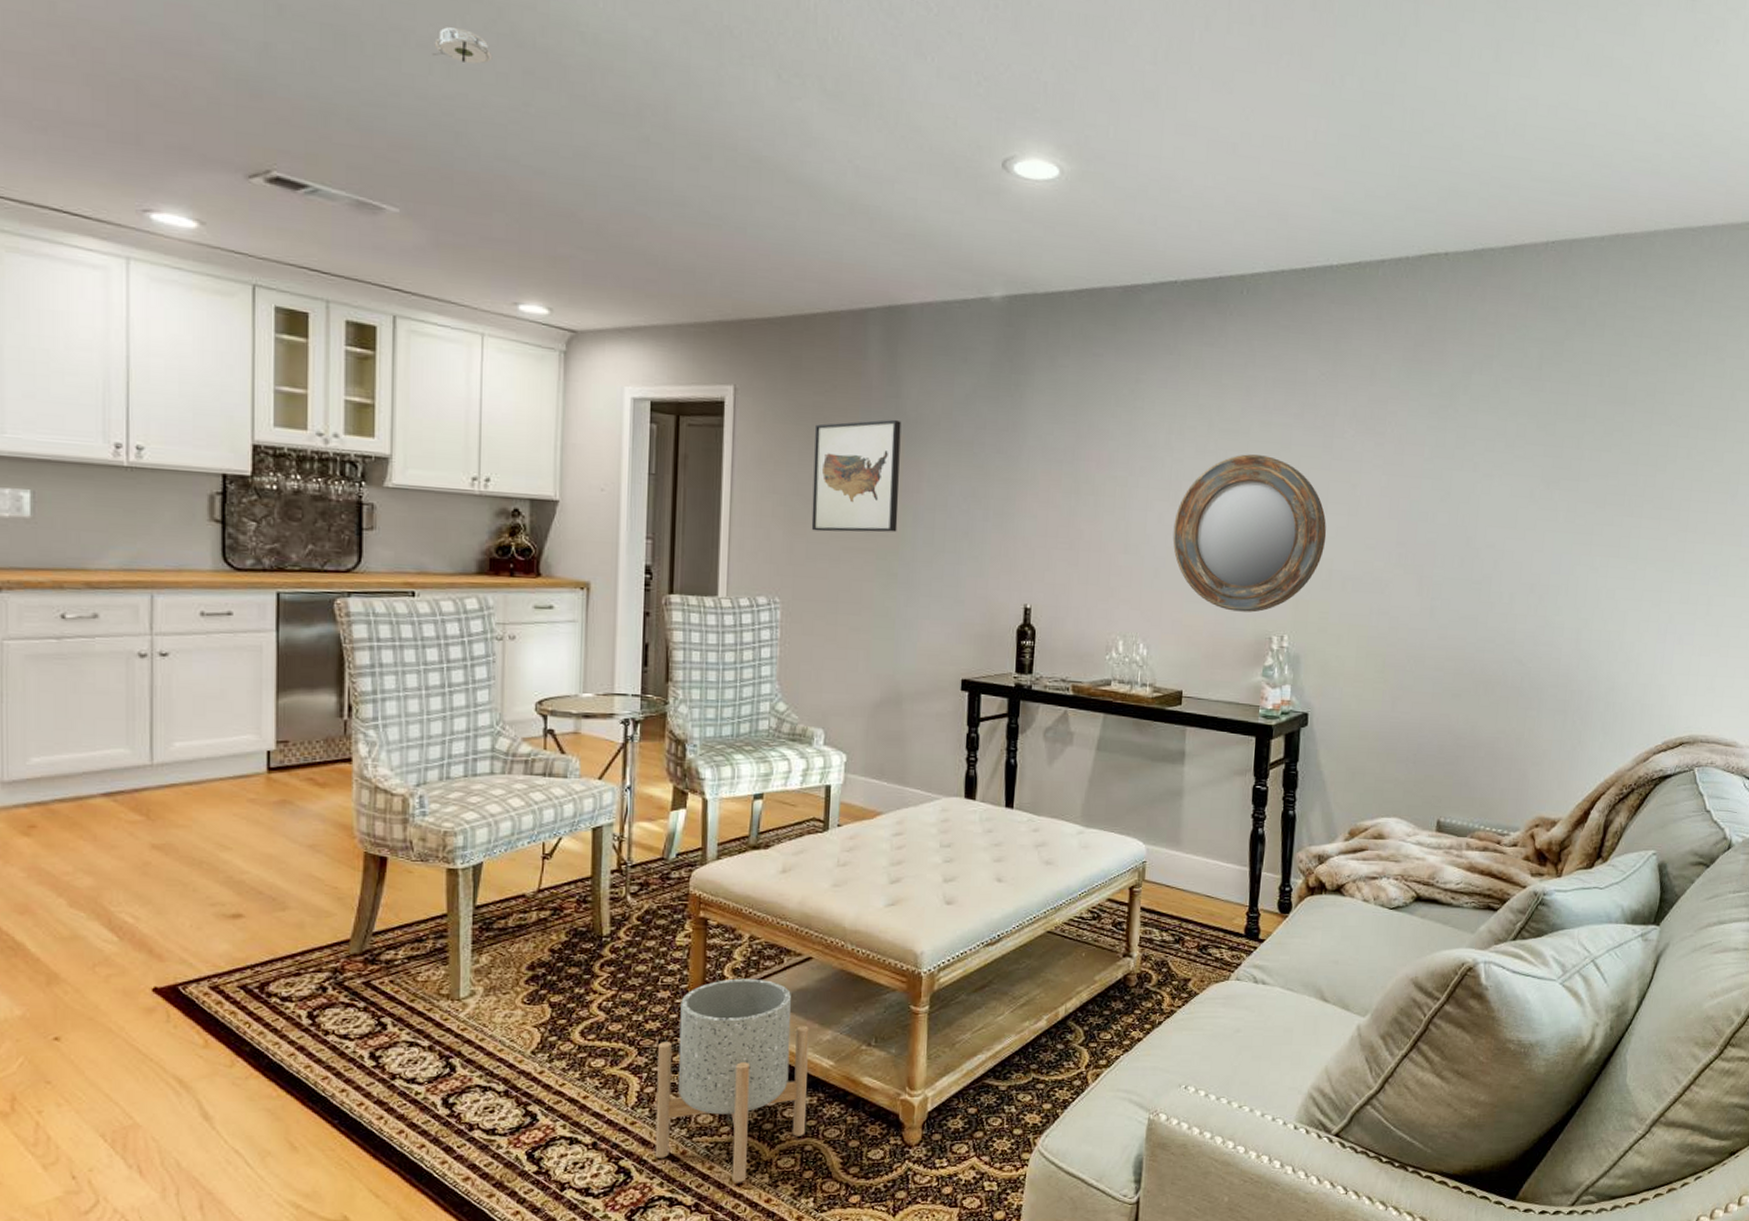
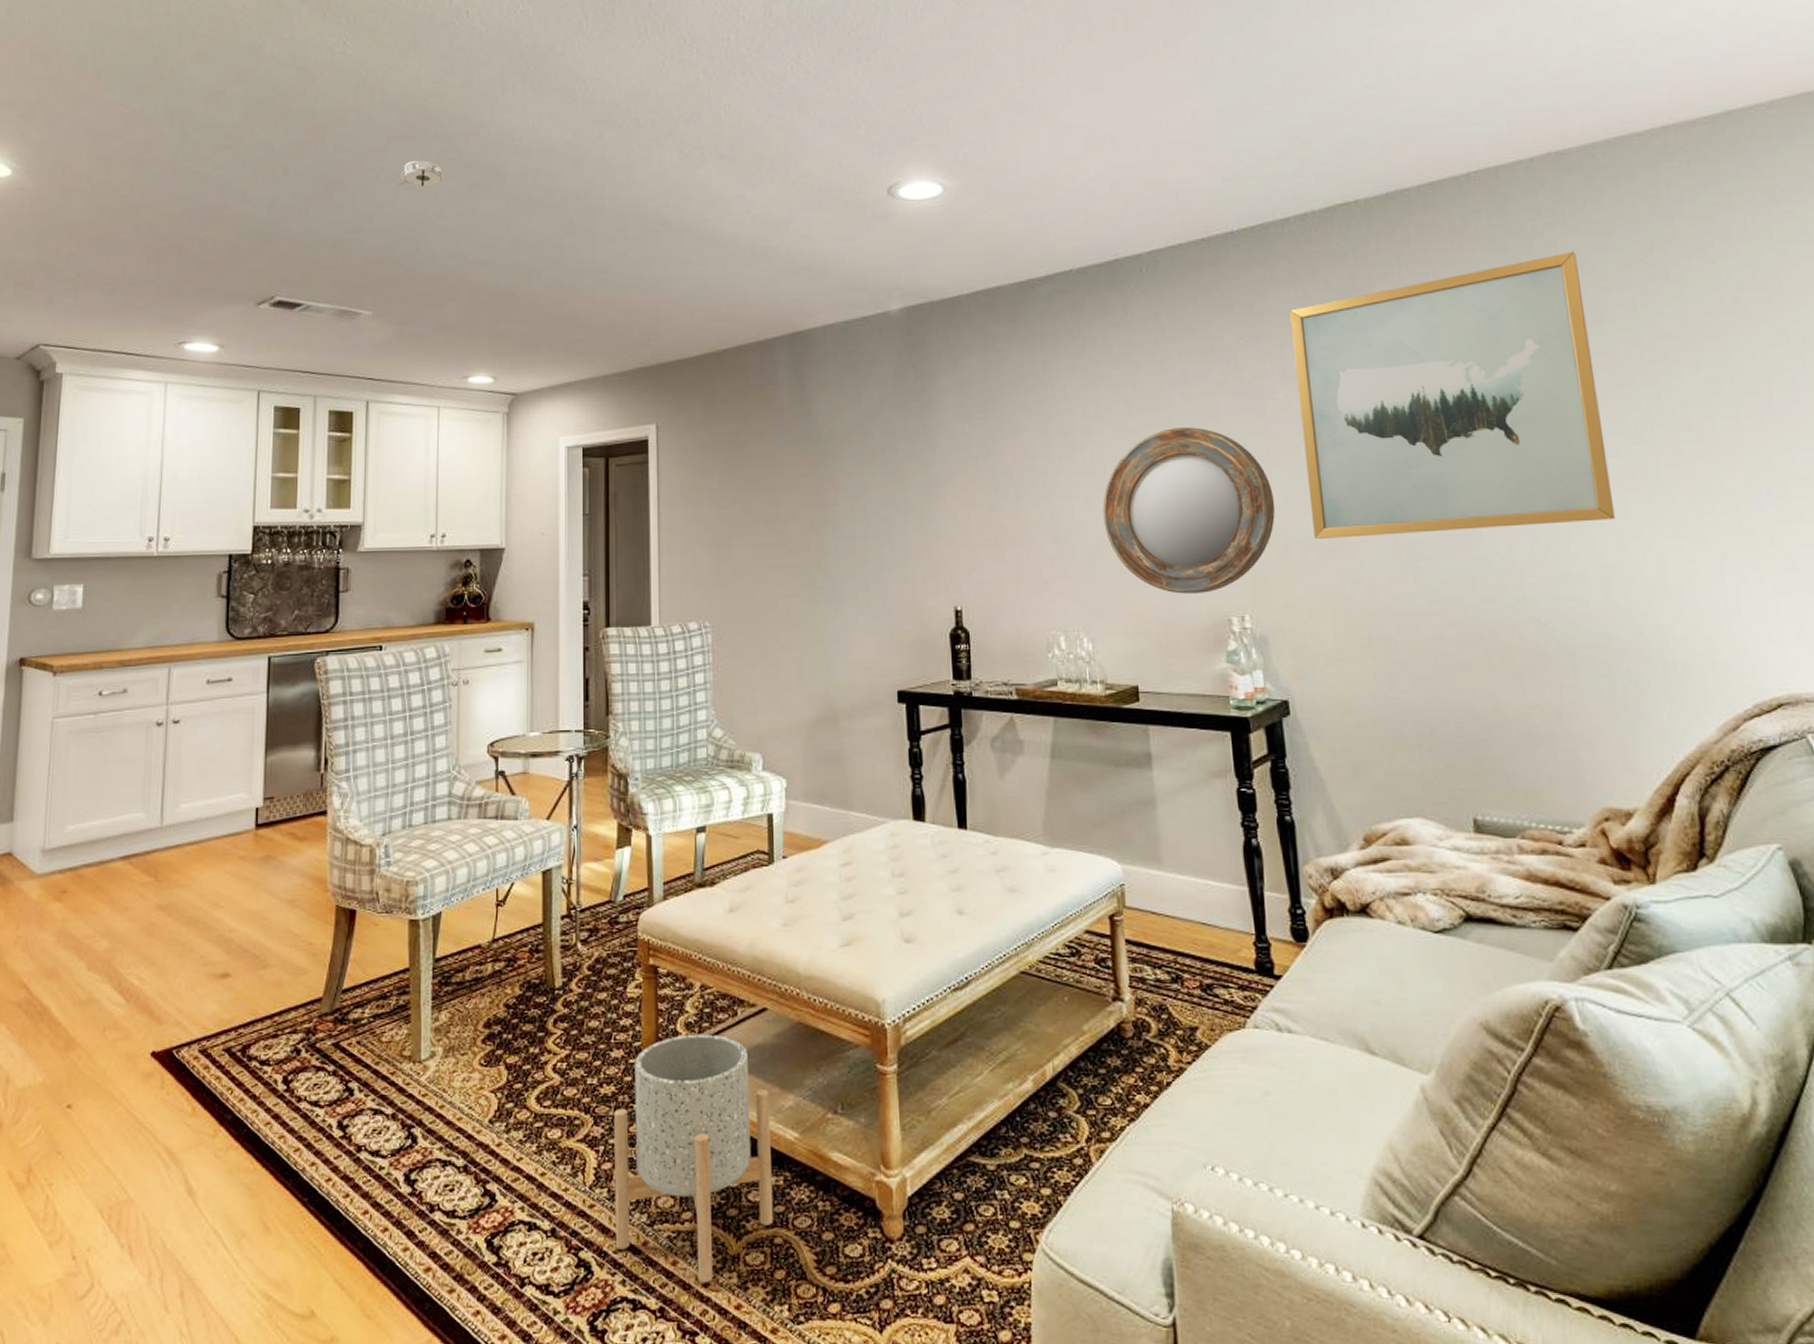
wall art: present [811,419,902,533] -> none [733,437,819,553]
wall art: none [1354,332,1619,580] -> present [1289,251,1616,539]

